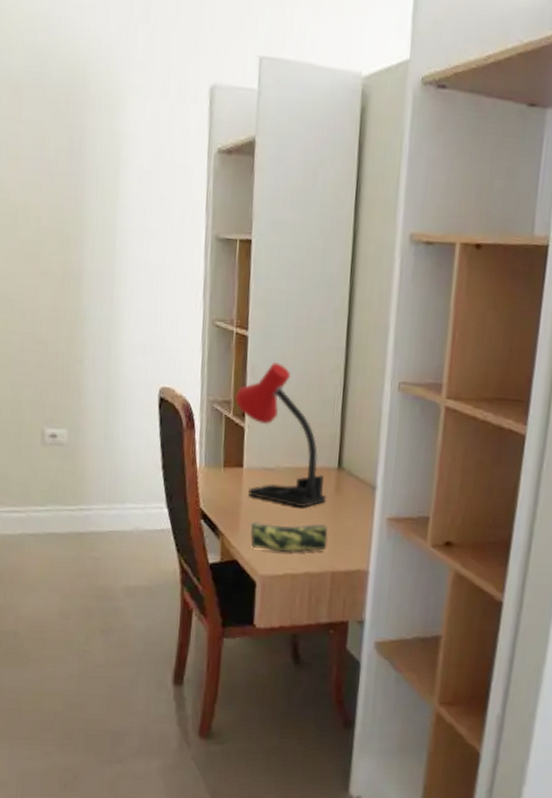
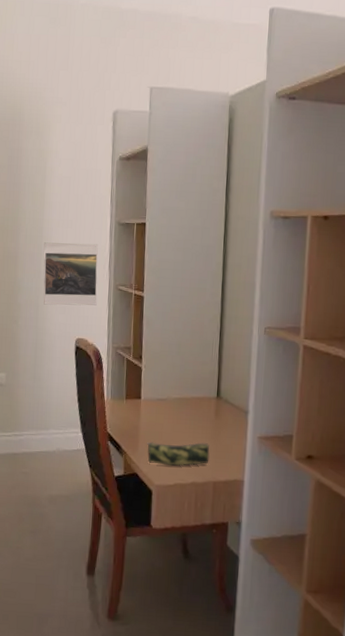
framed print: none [116,258,189,346] -> present [43,242,98,306]
desk lamp: present [235,362,326,508] -> none [134,316,208,430]

